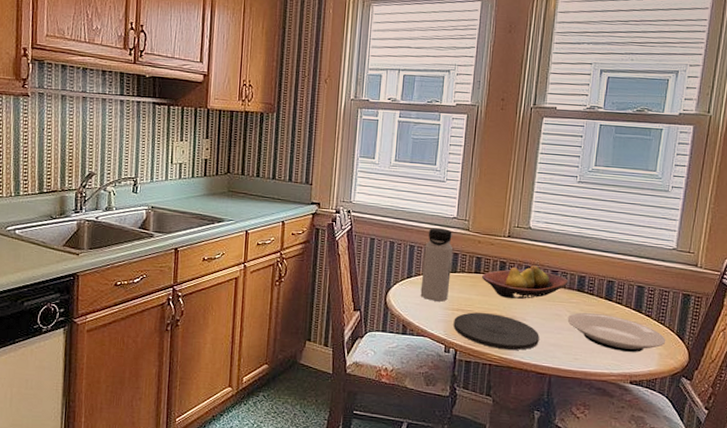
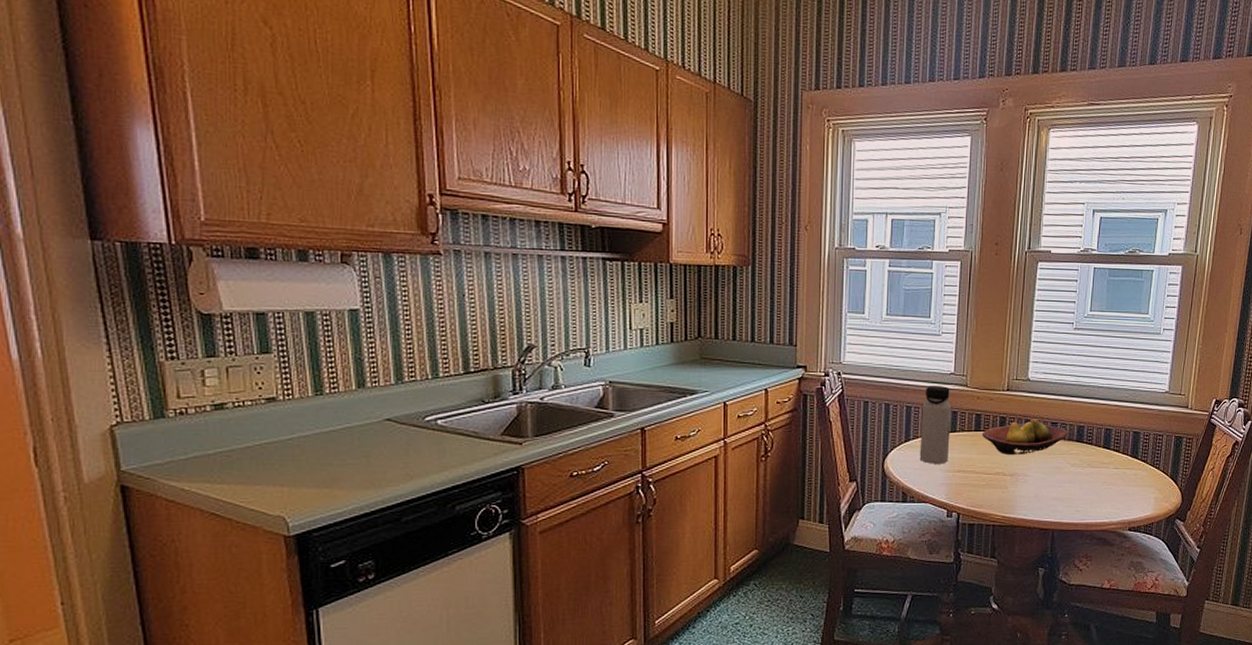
plate: present [453,312,539,351] -> none [955,472,1041,509]
plate: present [567,312,666,352] -> none [1068,462,1161,499]

